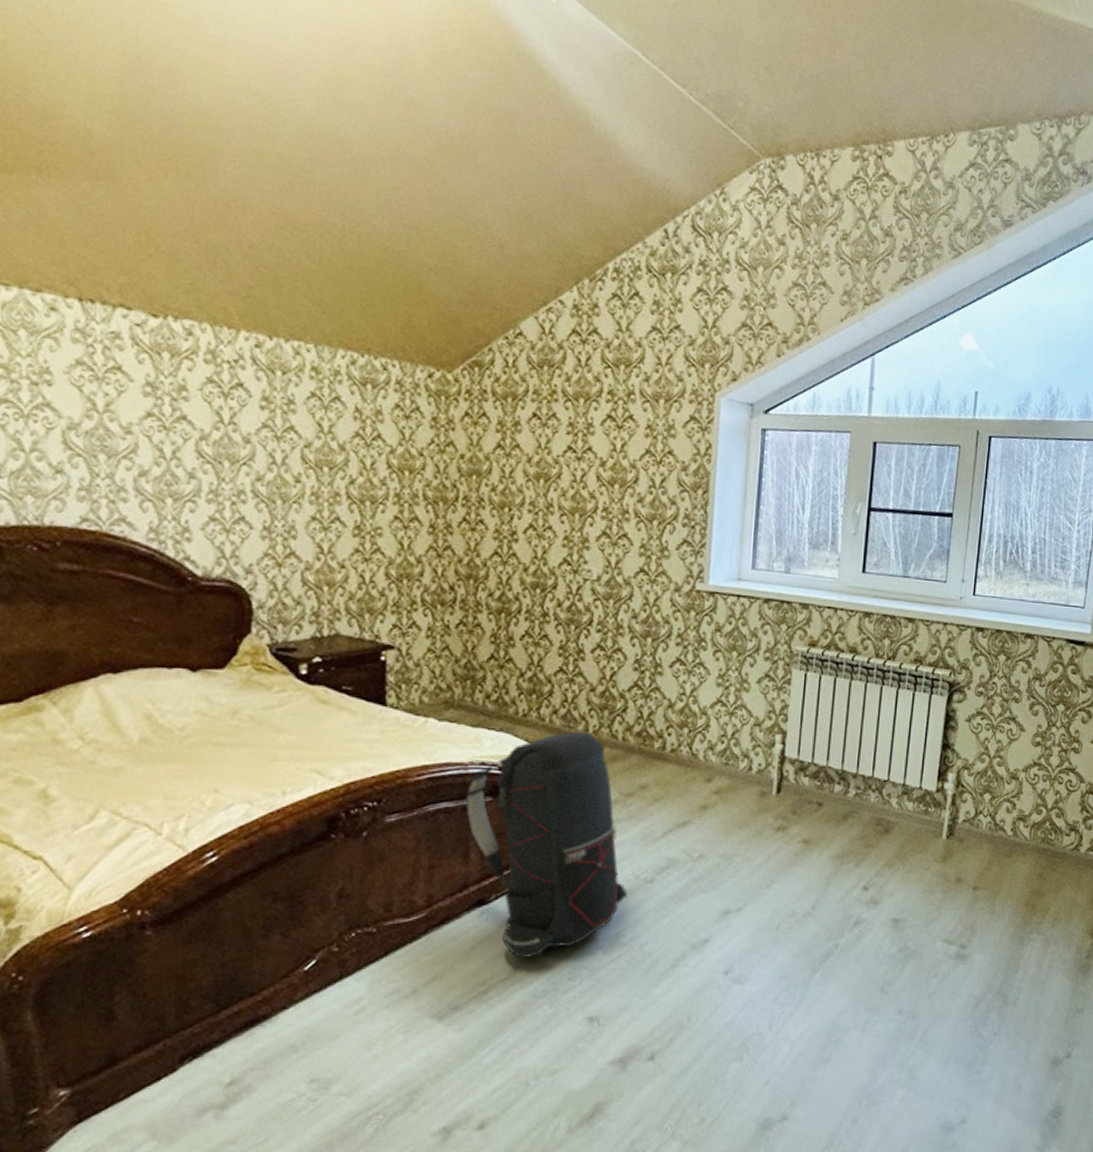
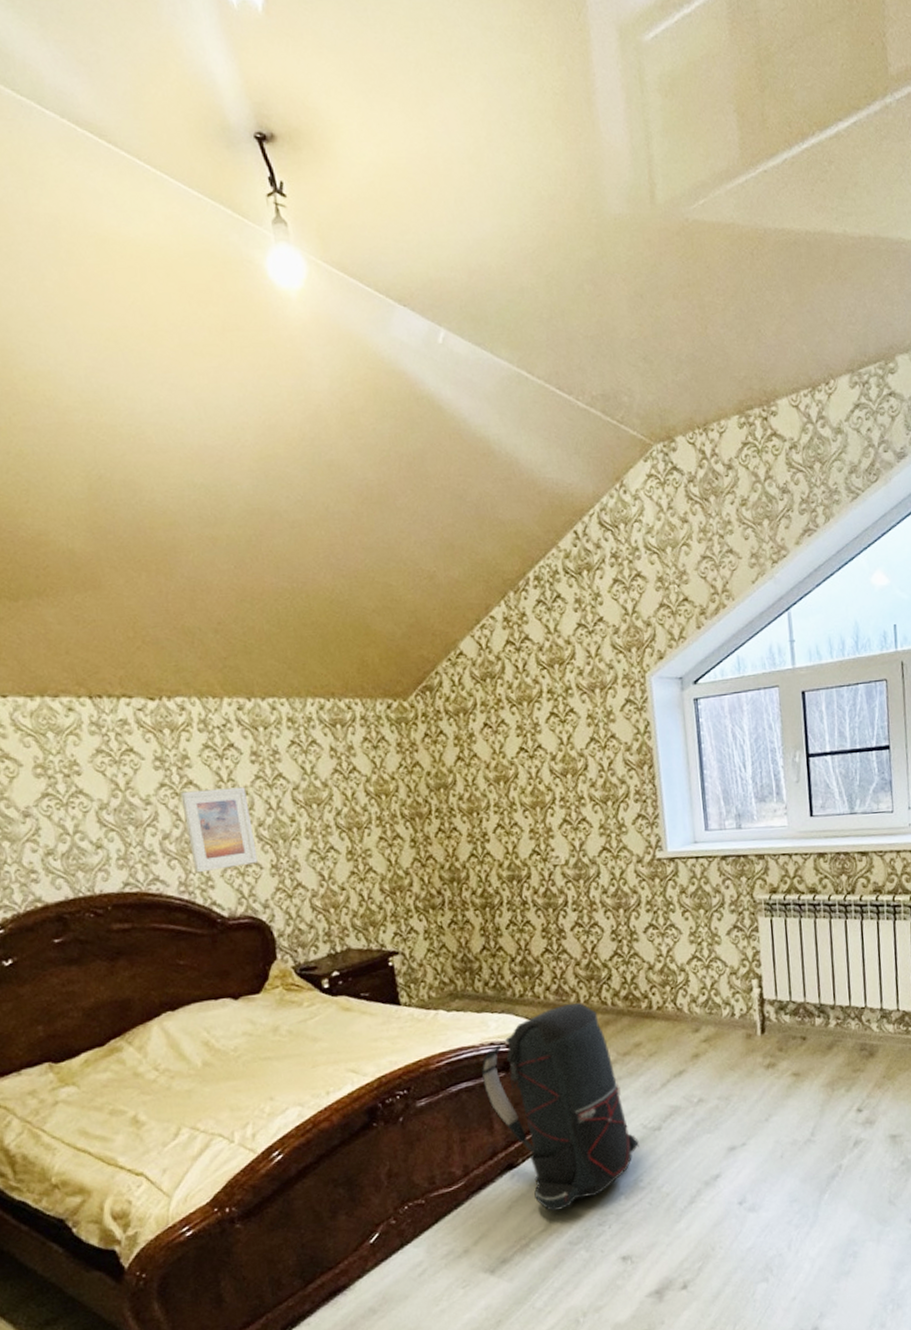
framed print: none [169,426,249,522] -> present [181,787,258,873]

